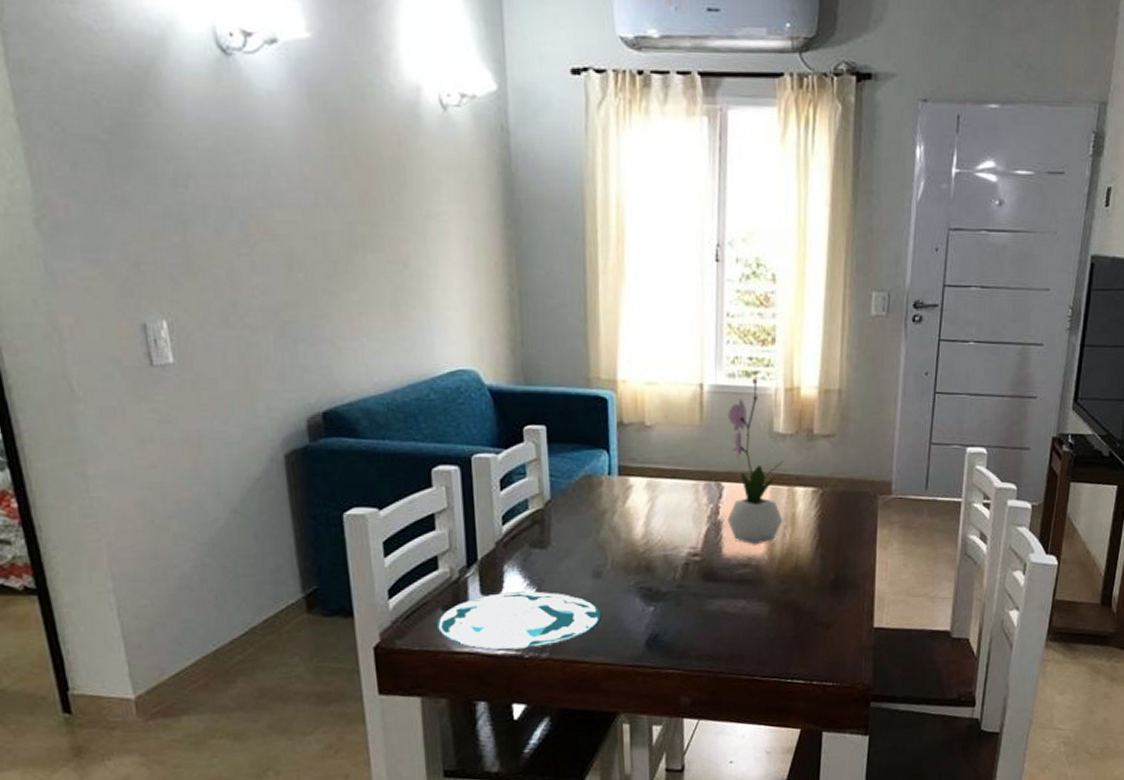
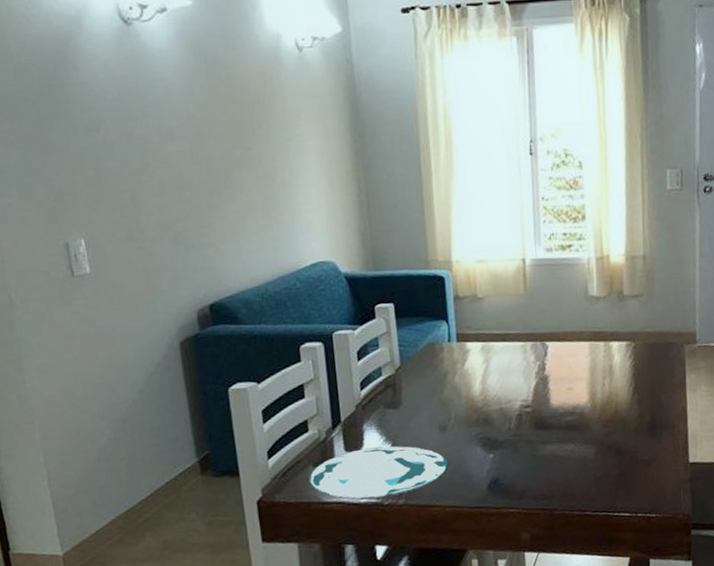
flower arrangement: present [726,378,784,545] -> none [548,250,601,395]

